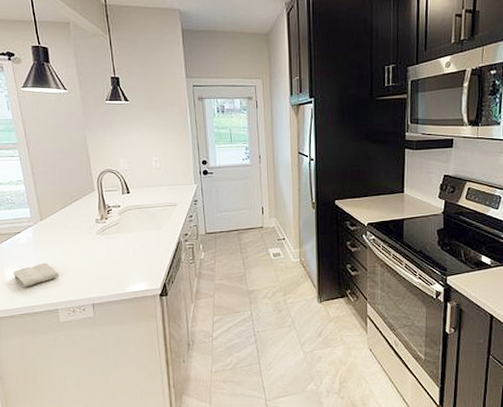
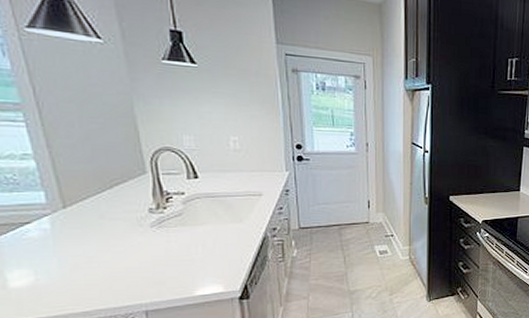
washcloth: present [13,262,59,287] -> none [19,261,95,292]

